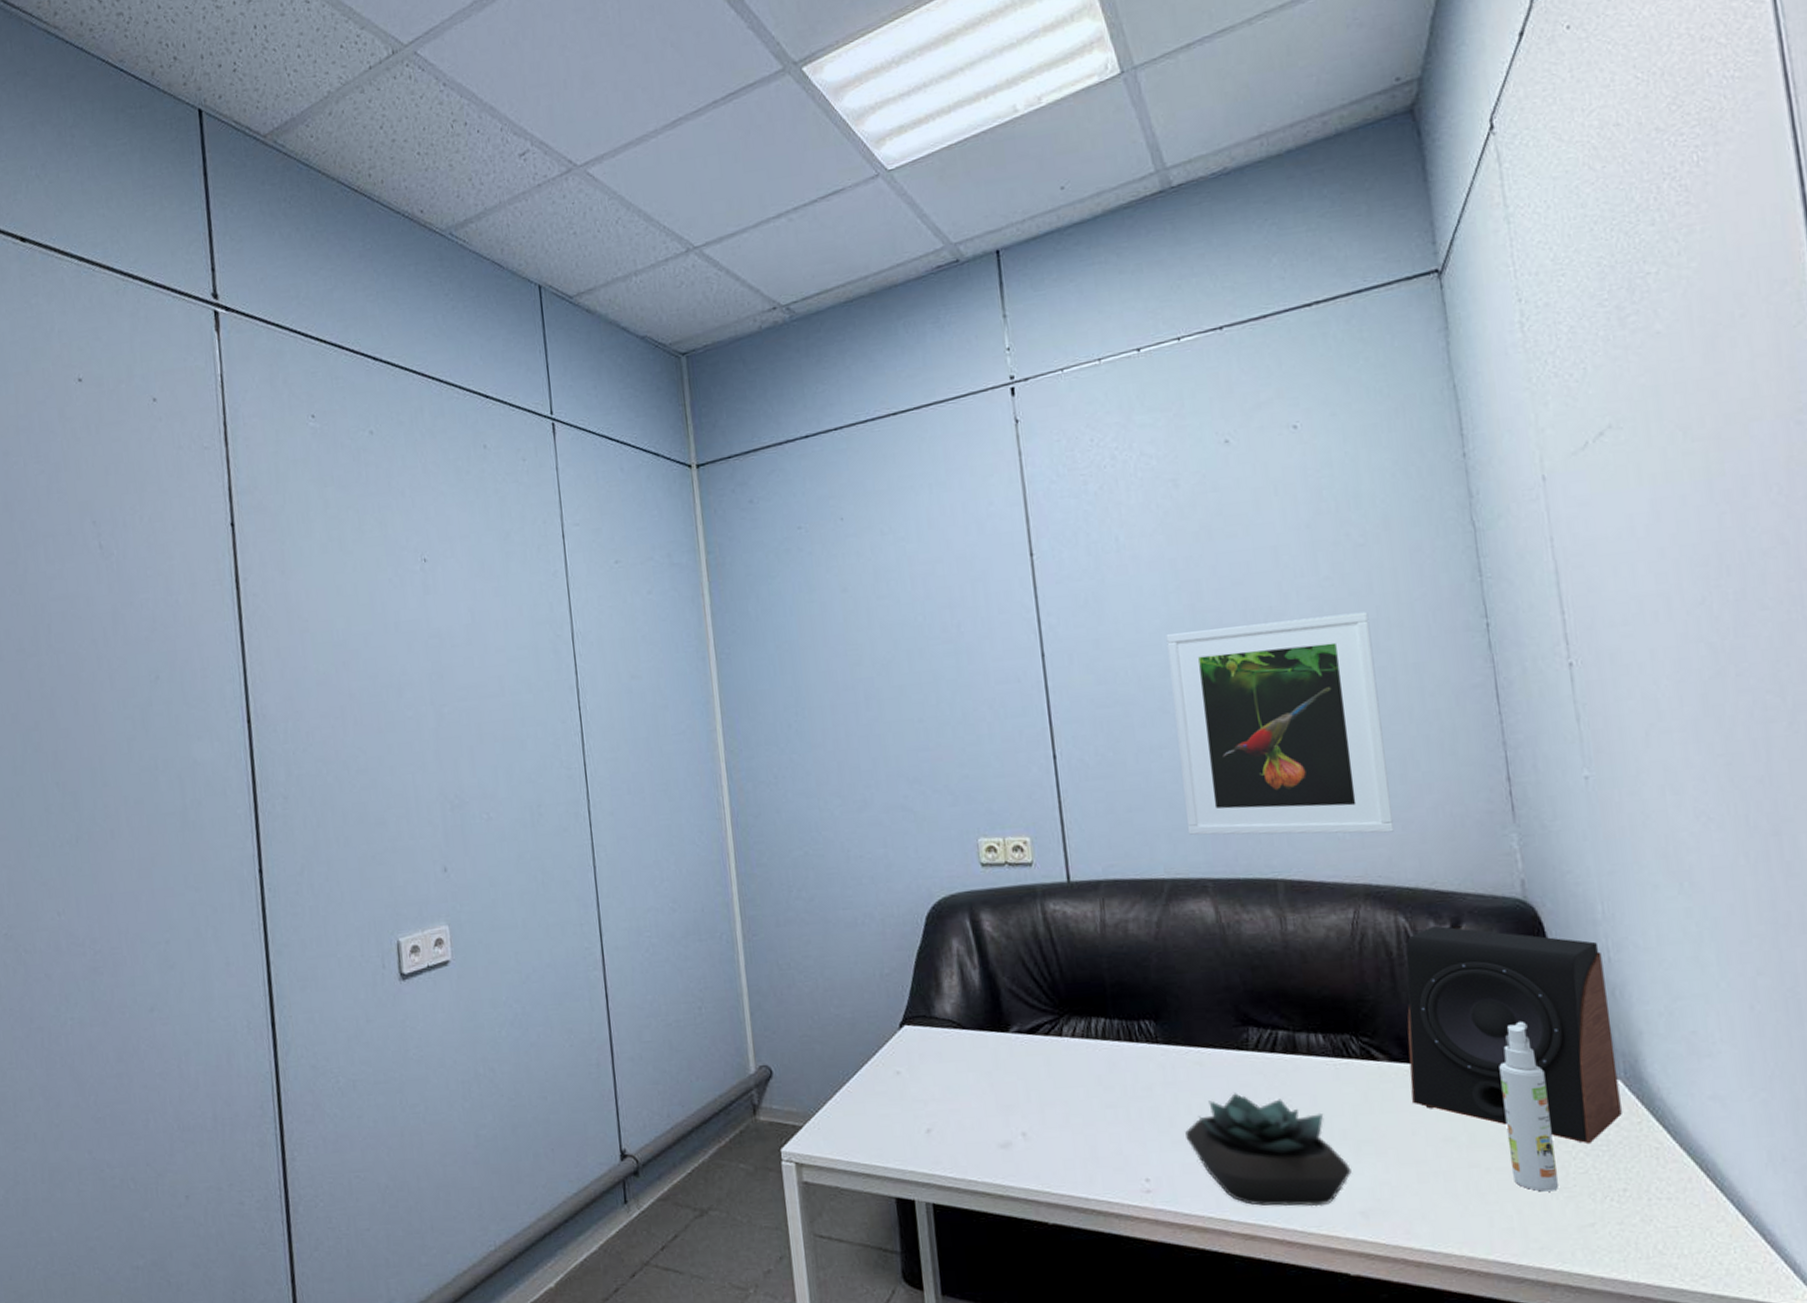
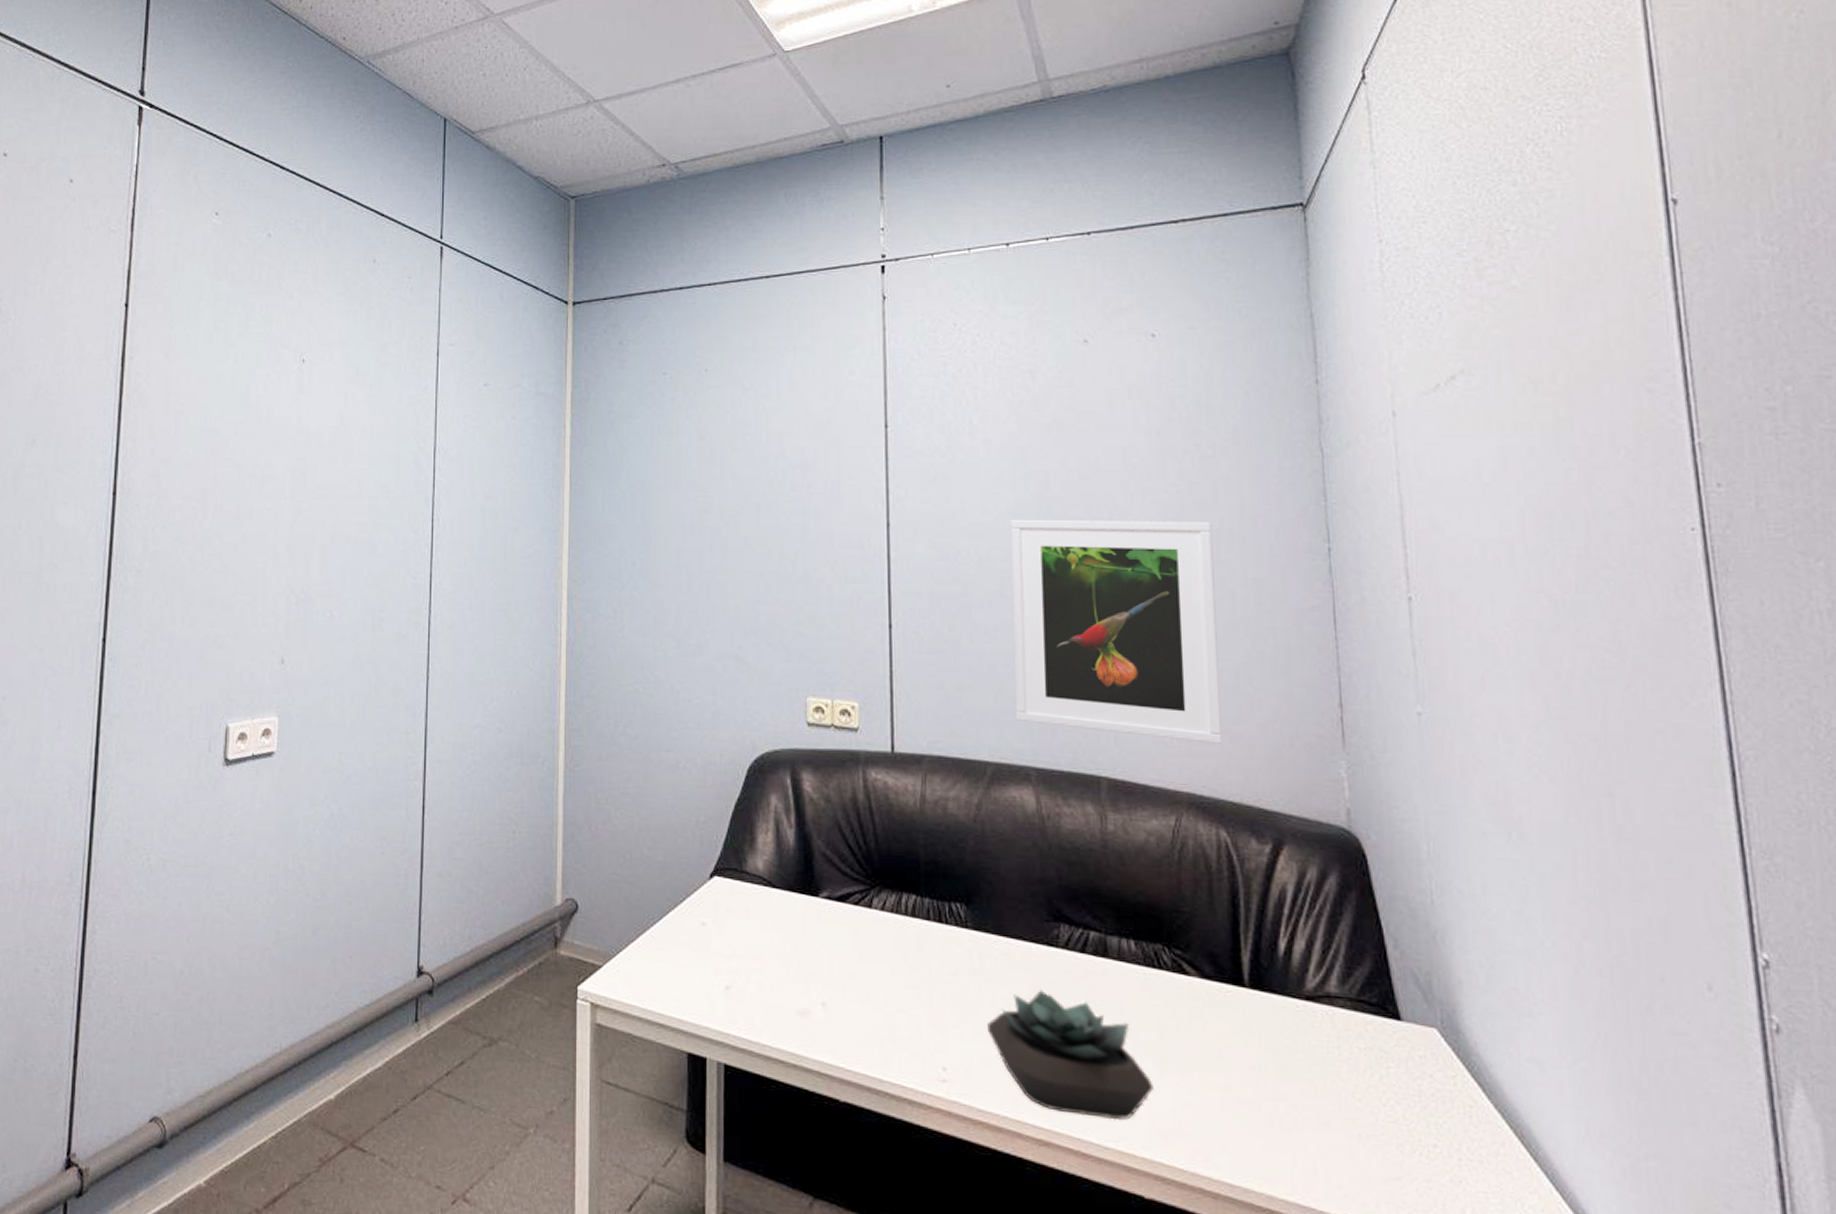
speaker: present [1406,925,1622,1145] -> none [1220,844,1436,1093]
spray bottle: present [1499,1022,1558,1192] -> none [1312,955,1366,1137]

